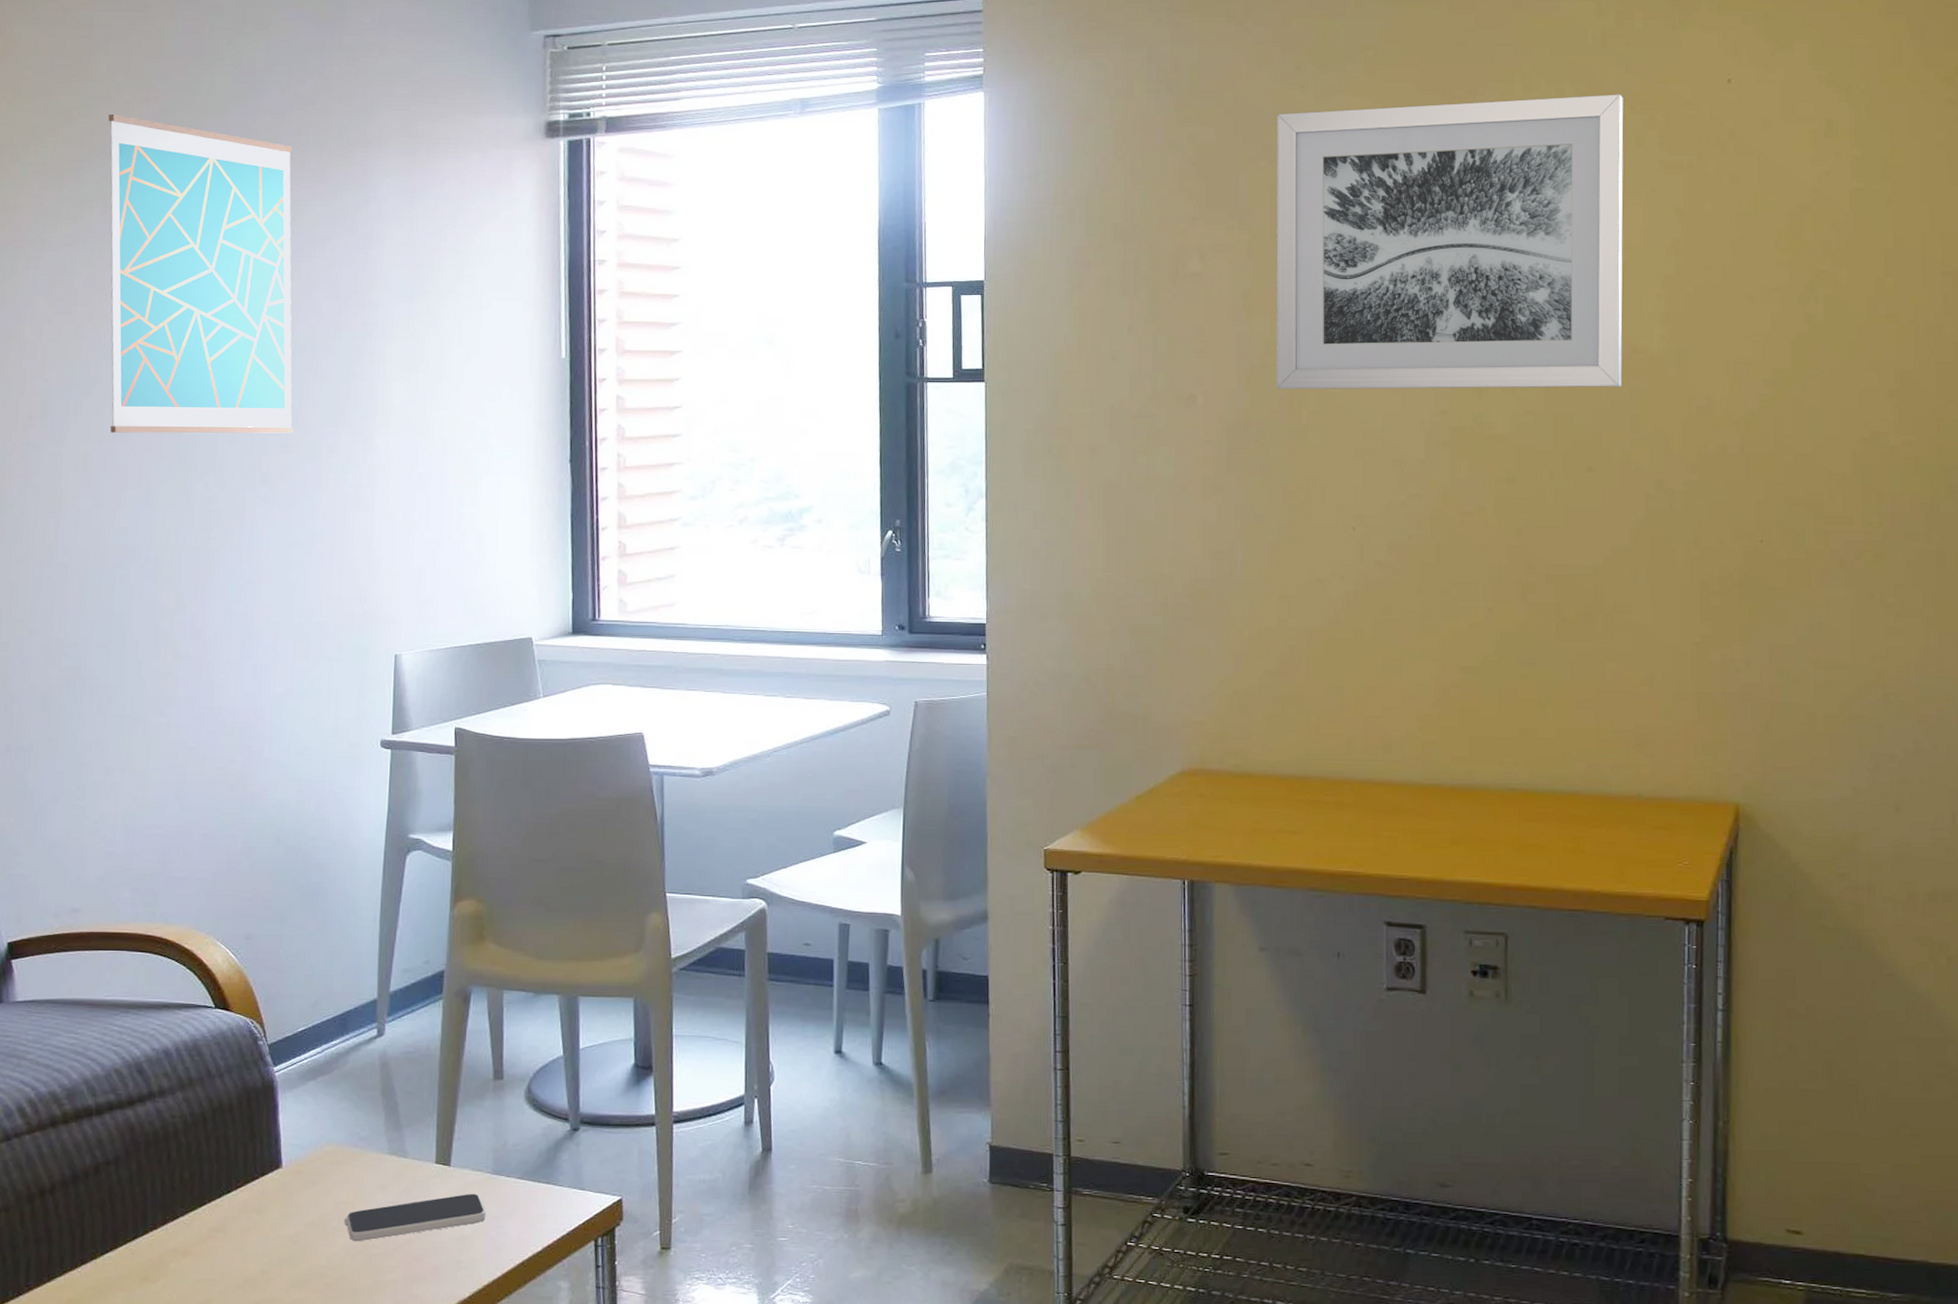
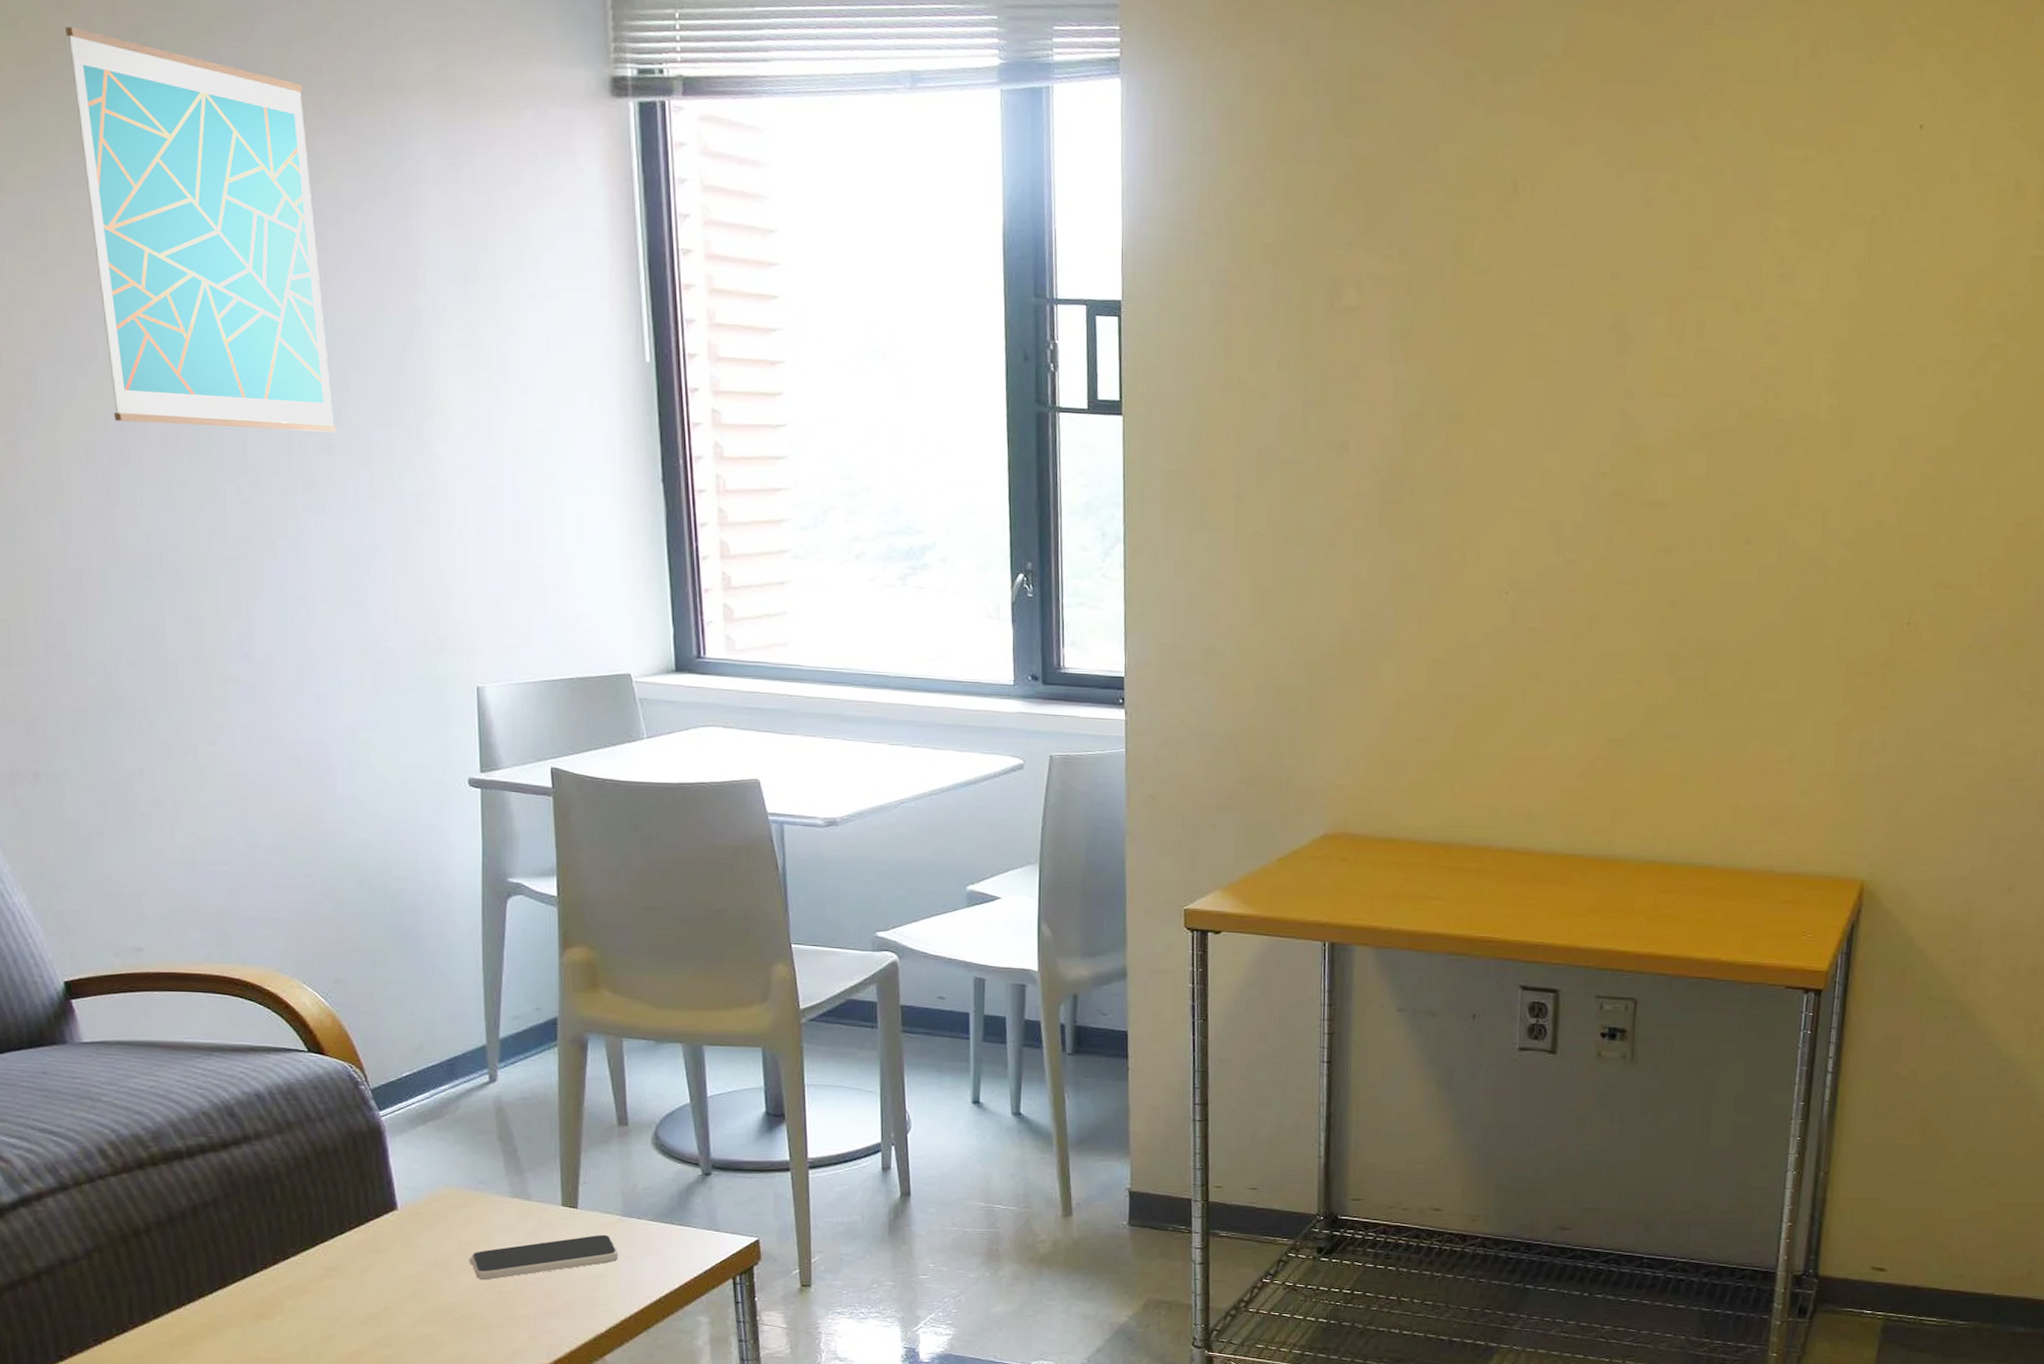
wall art: present [1276,94,1624,390] -> none [1434,129,1811,457]

